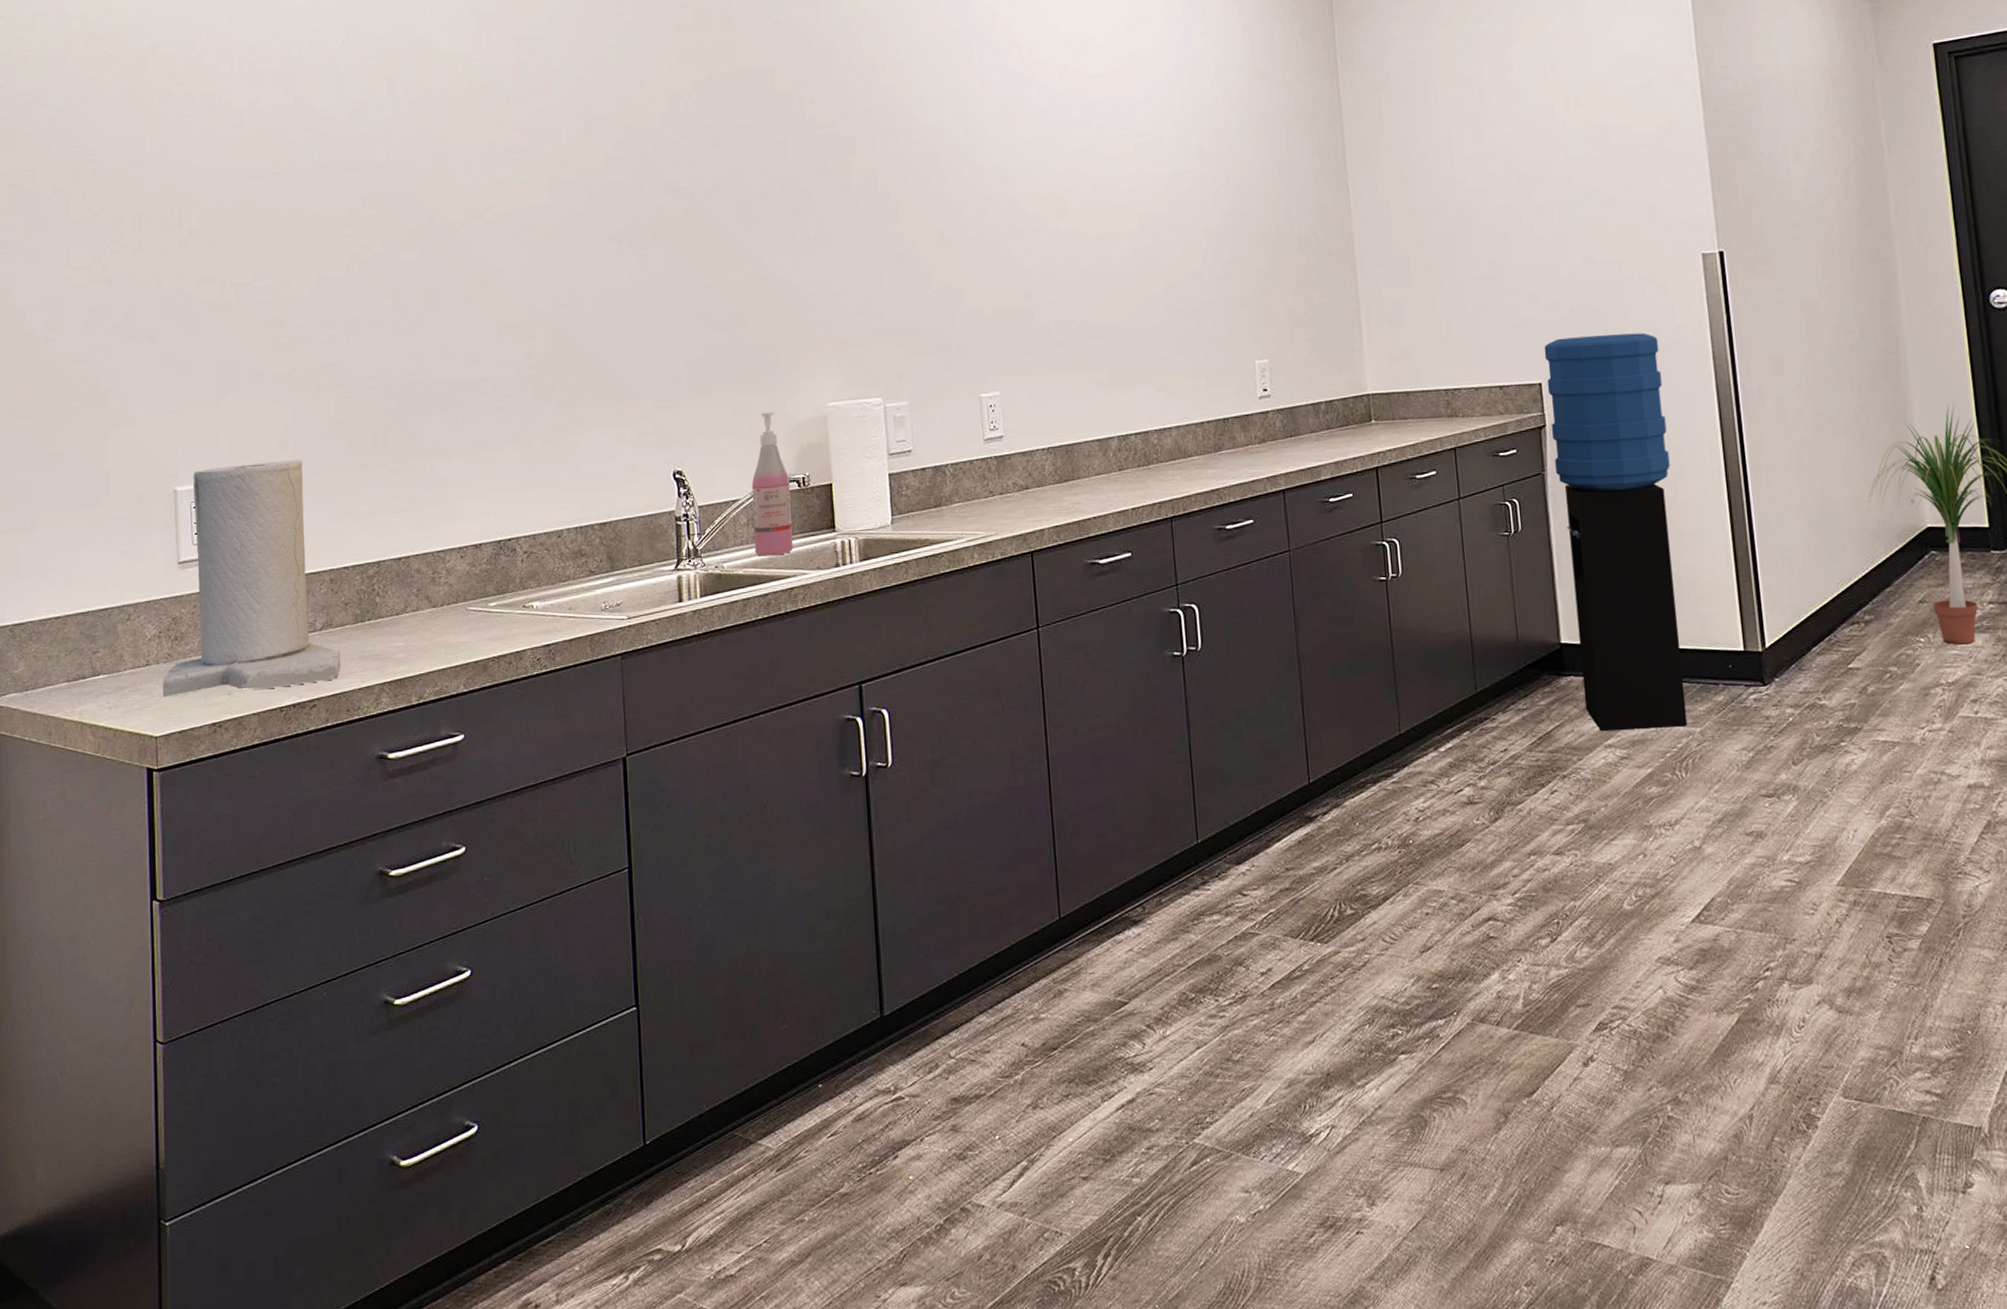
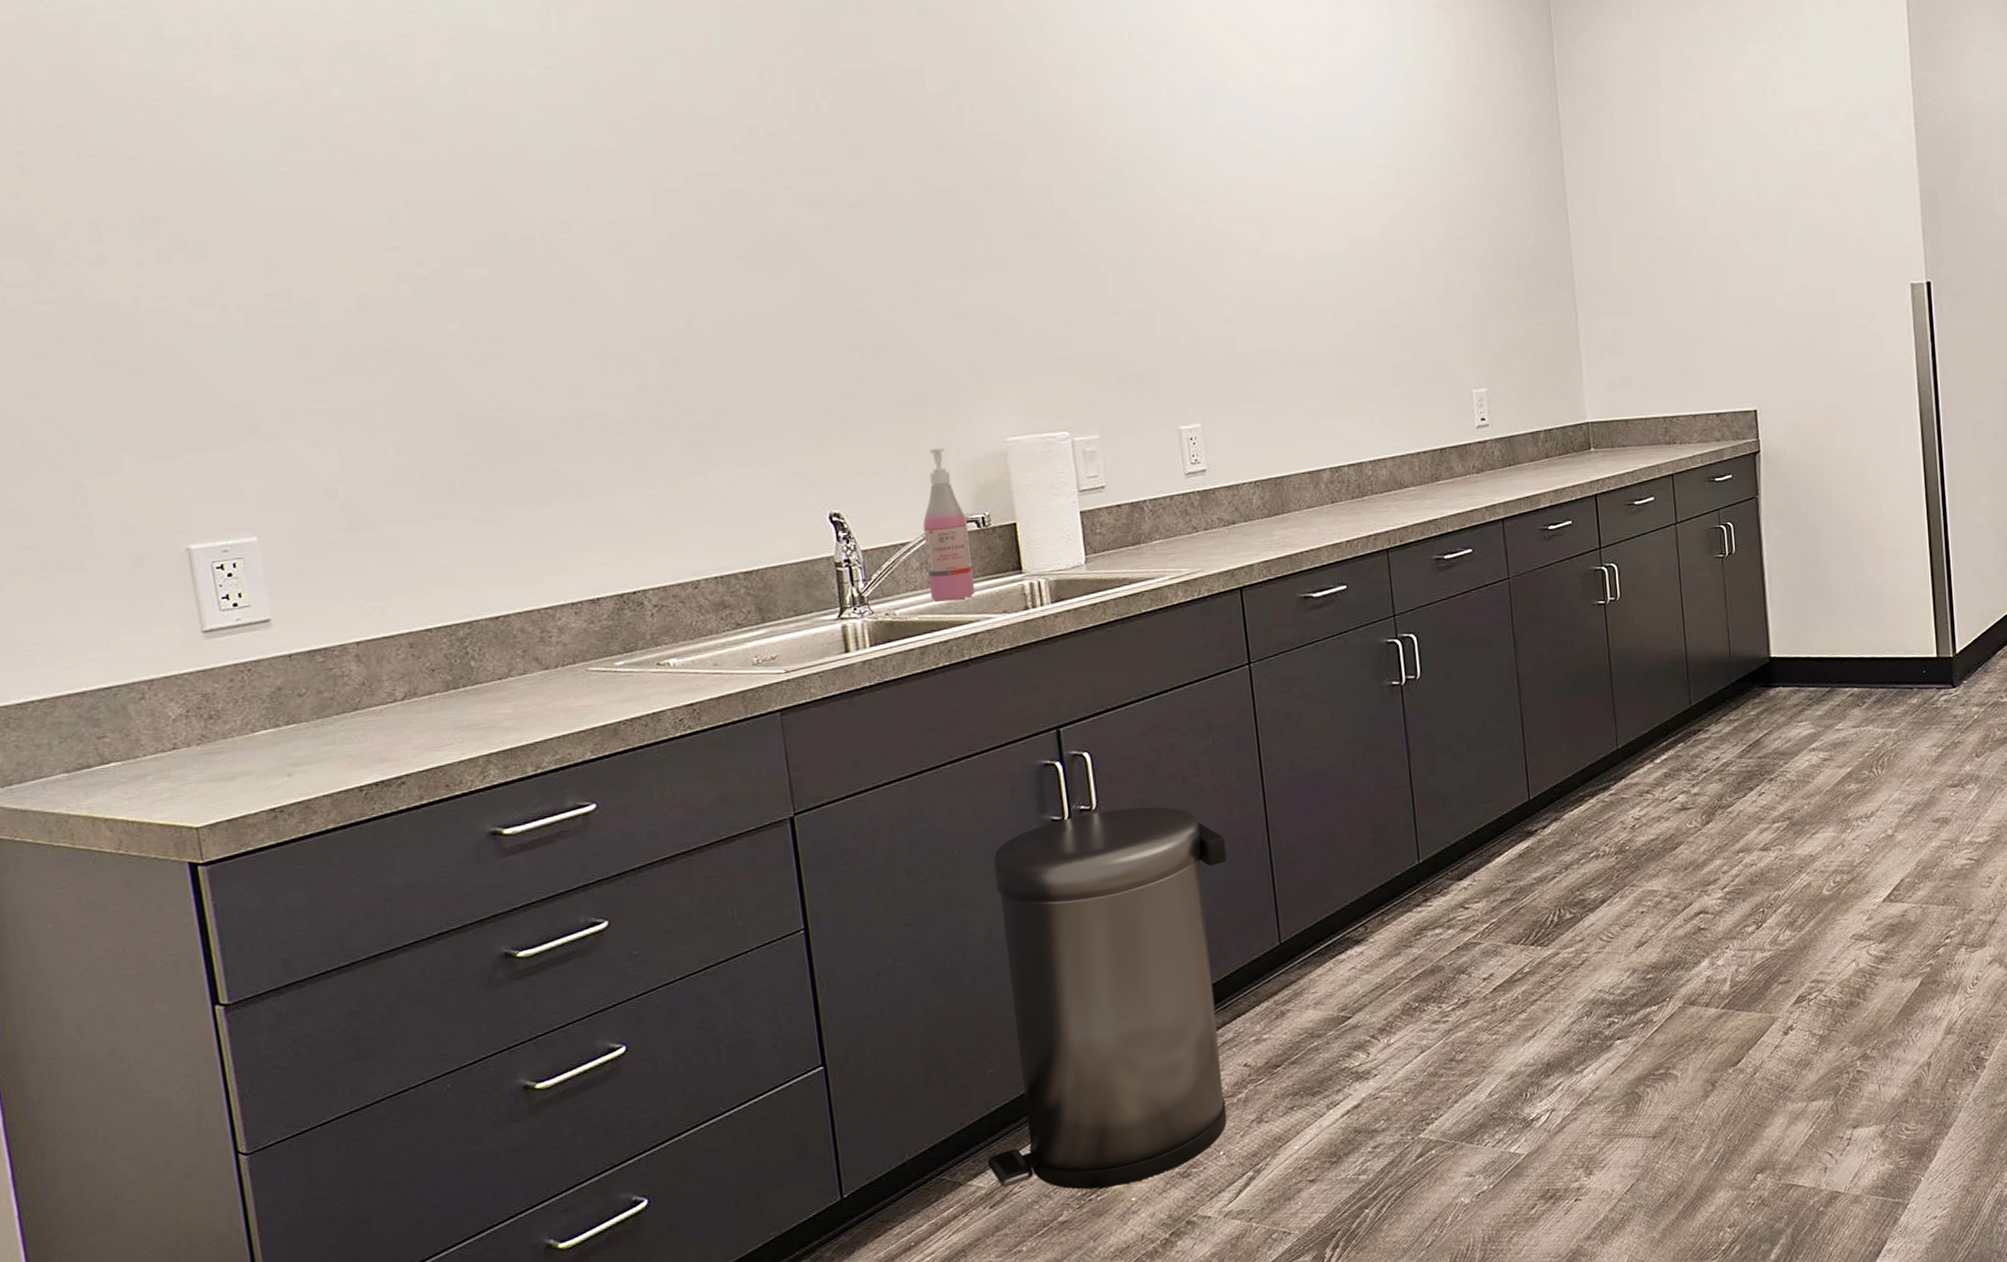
paper towel: present [162,460,341,697] -> none [197,510,433,783]
pedal bin: none [777,767,1012,1162] -> present [988,807,1228,1189]
water cooler: present [1544,332,1688,731] -> none [1759,360,1885,736]

